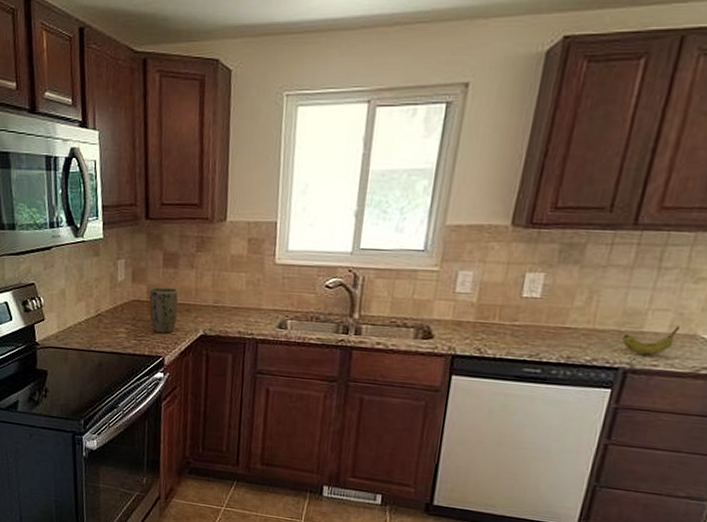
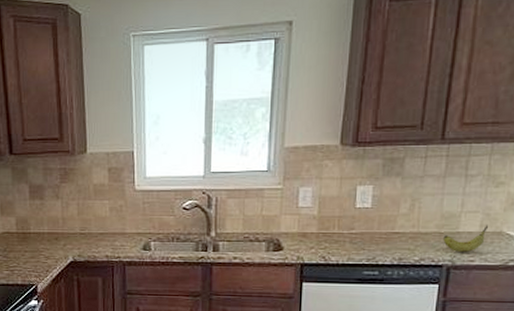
plant pot: present [149,287,179,333] -> none [19,219,47,262]

